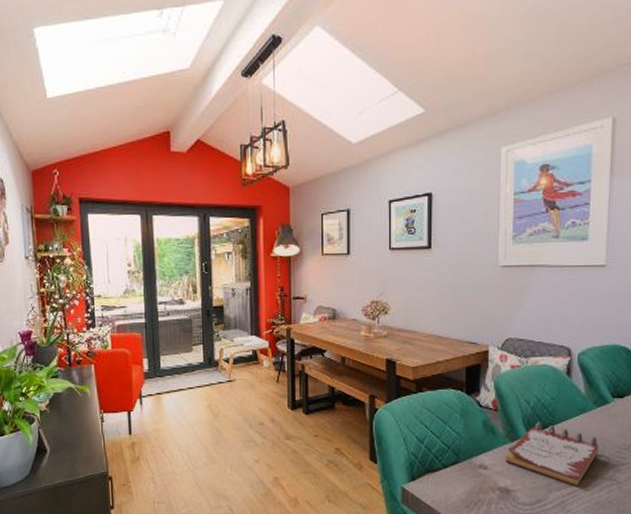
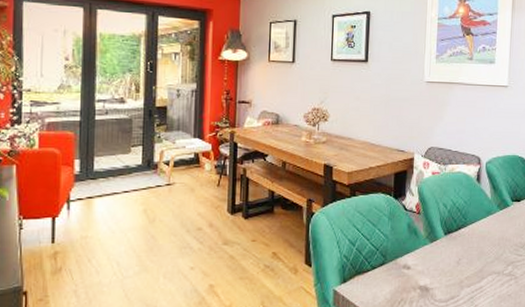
diary: present [504,422,598,486] -> none [425,224,501,282]

